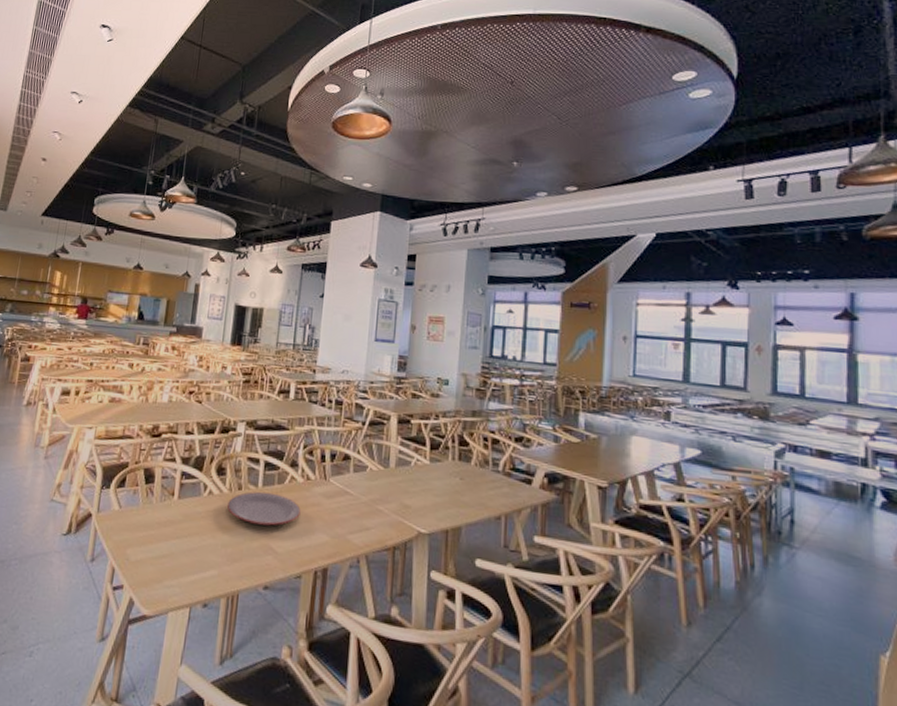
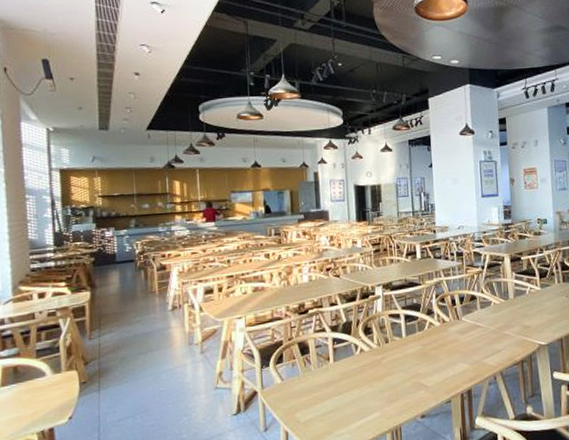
plate: present [227,491,301,526] -> none [379,339,442,368]

